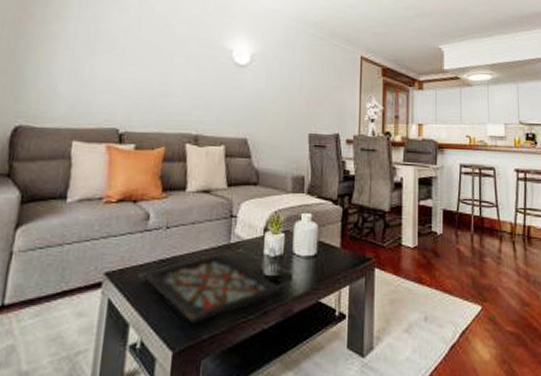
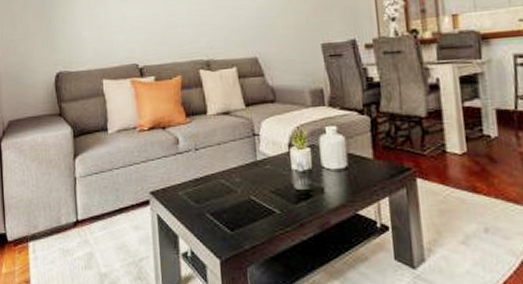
decorative tray: present [143,254,285,325] -> none [183,171,318,236]

